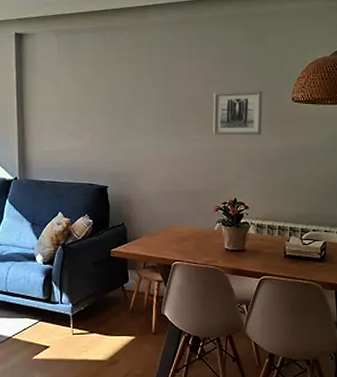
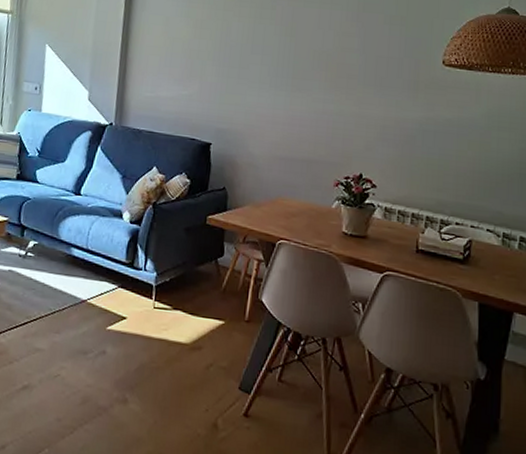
wall art: present [212,90,263,136] -> none [340,46,407,101]

